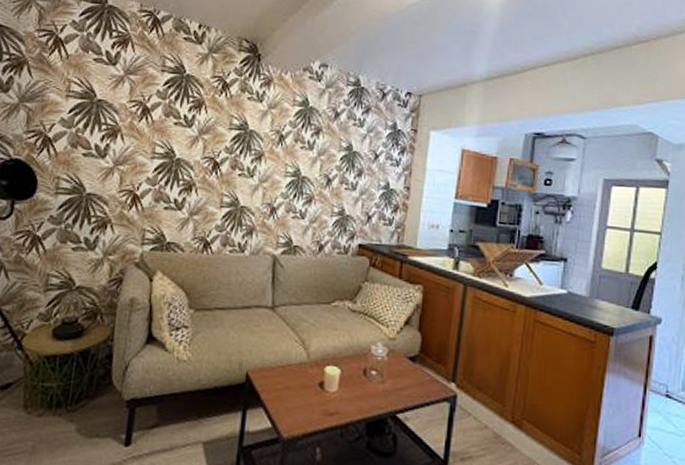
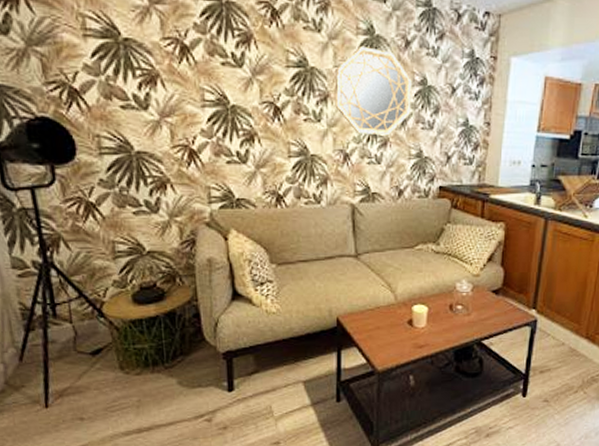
home mirror: none [267,116,339,194] -> present [334,47,412,136]

